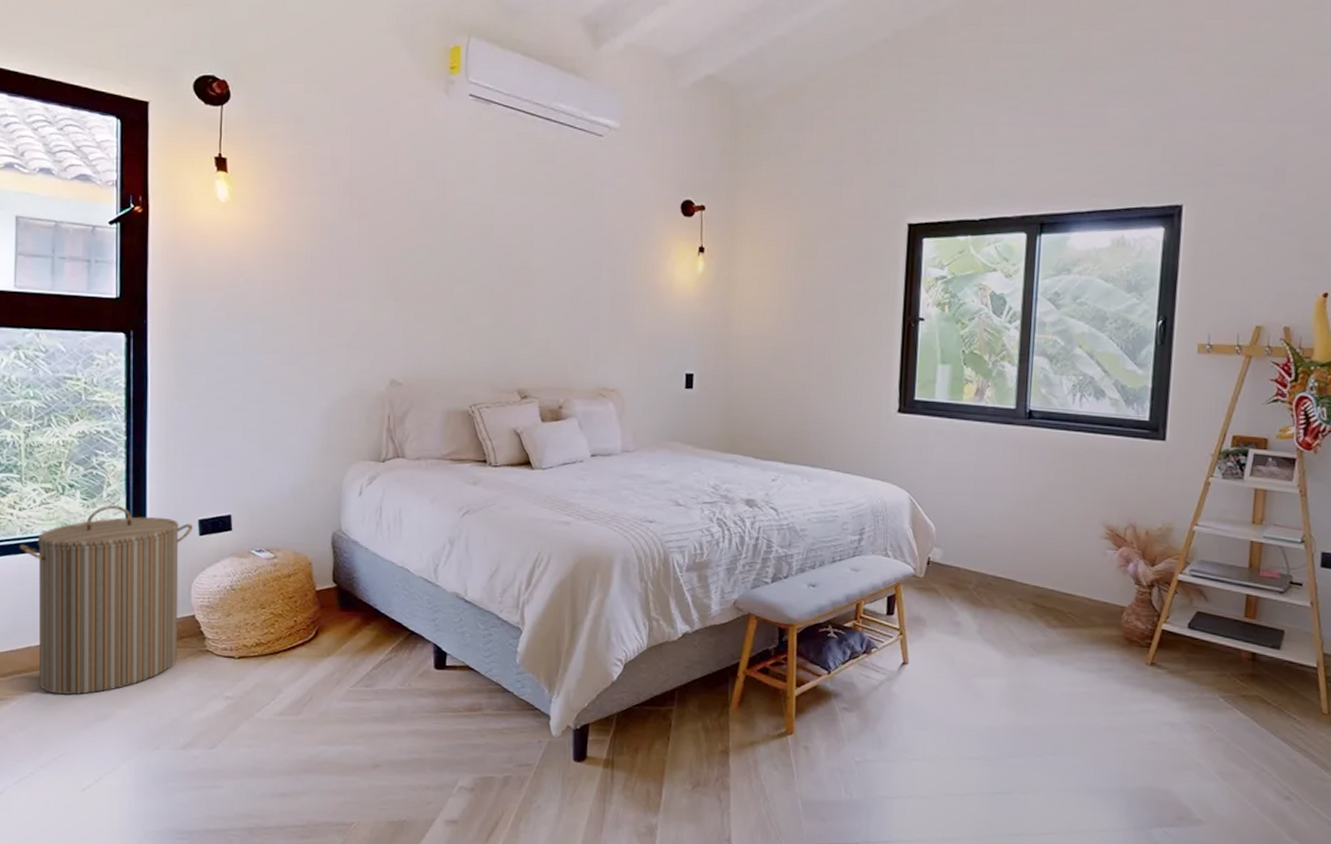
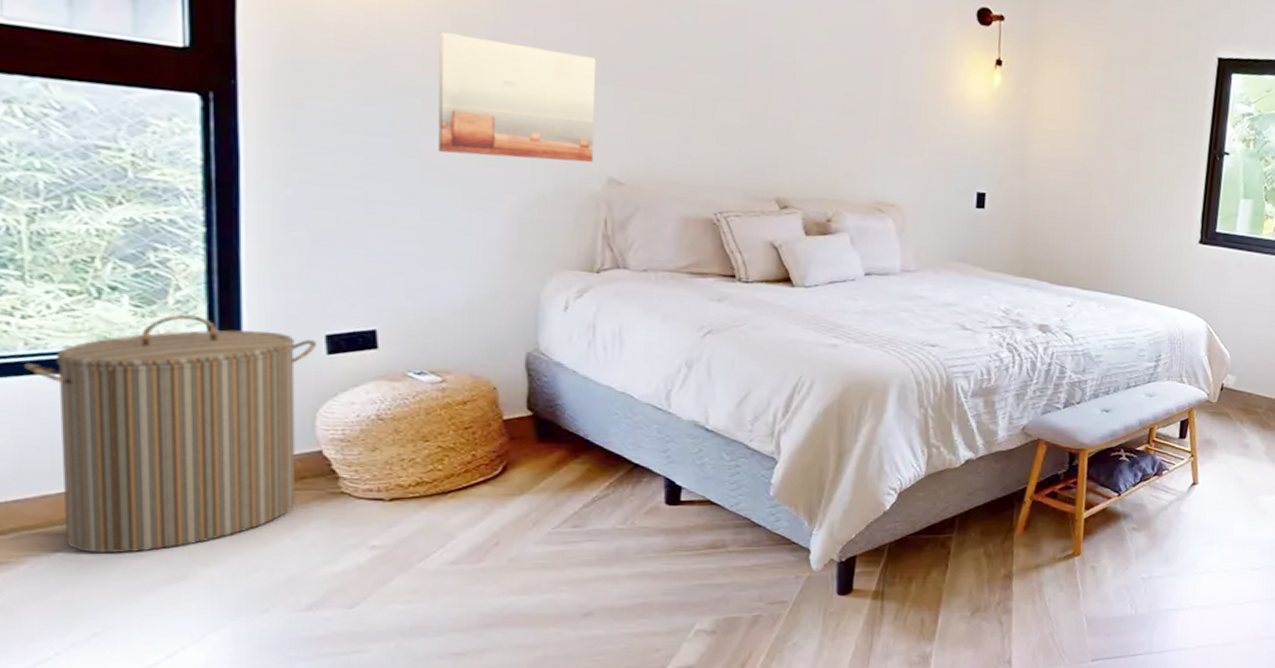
wall art: none [273,269,382,368] -> present [439,32,597,163]

